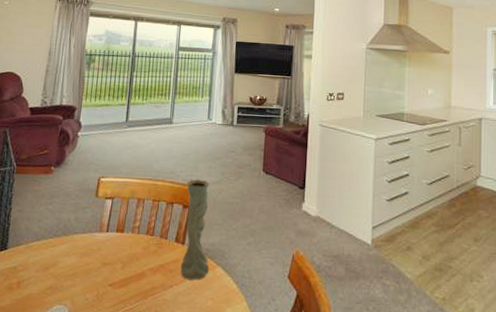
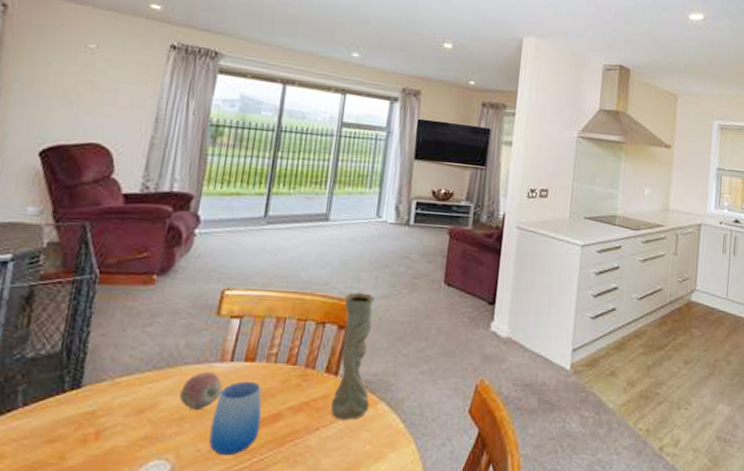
fruit: none [72,239,102,269] -> present [179,372,223,411]
cup: none [93,247,130,305] -> present [208,381,262,456]

